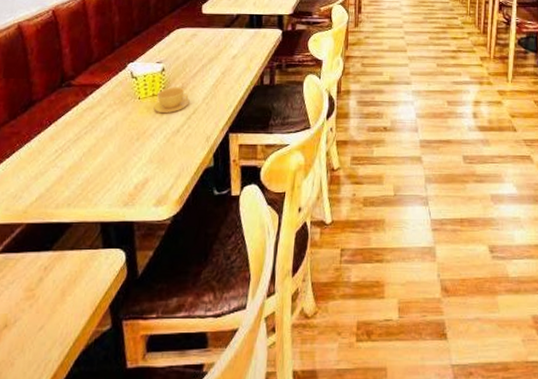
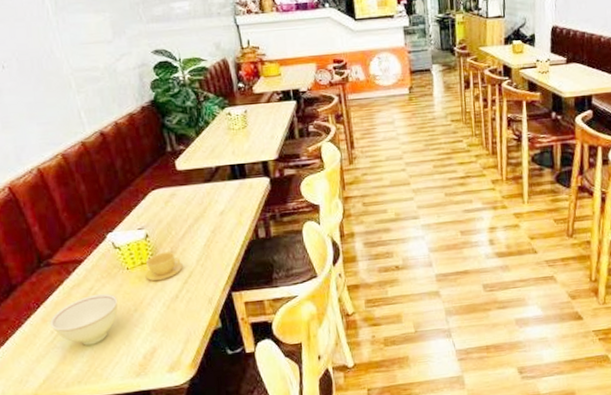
bowl: none [56,119,124,169] -> present [50,293,118,346]

